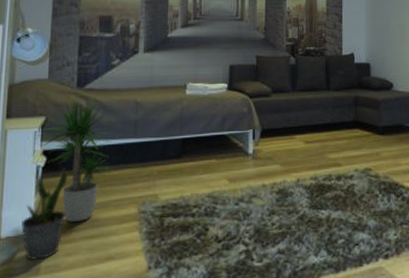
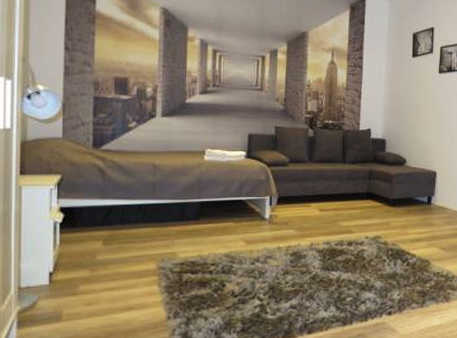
potted plant: present [21,168,69,261] -> none [41,224,87,309]
potted plant: present [36,100,117,222] -> none [52,160,135,275]

